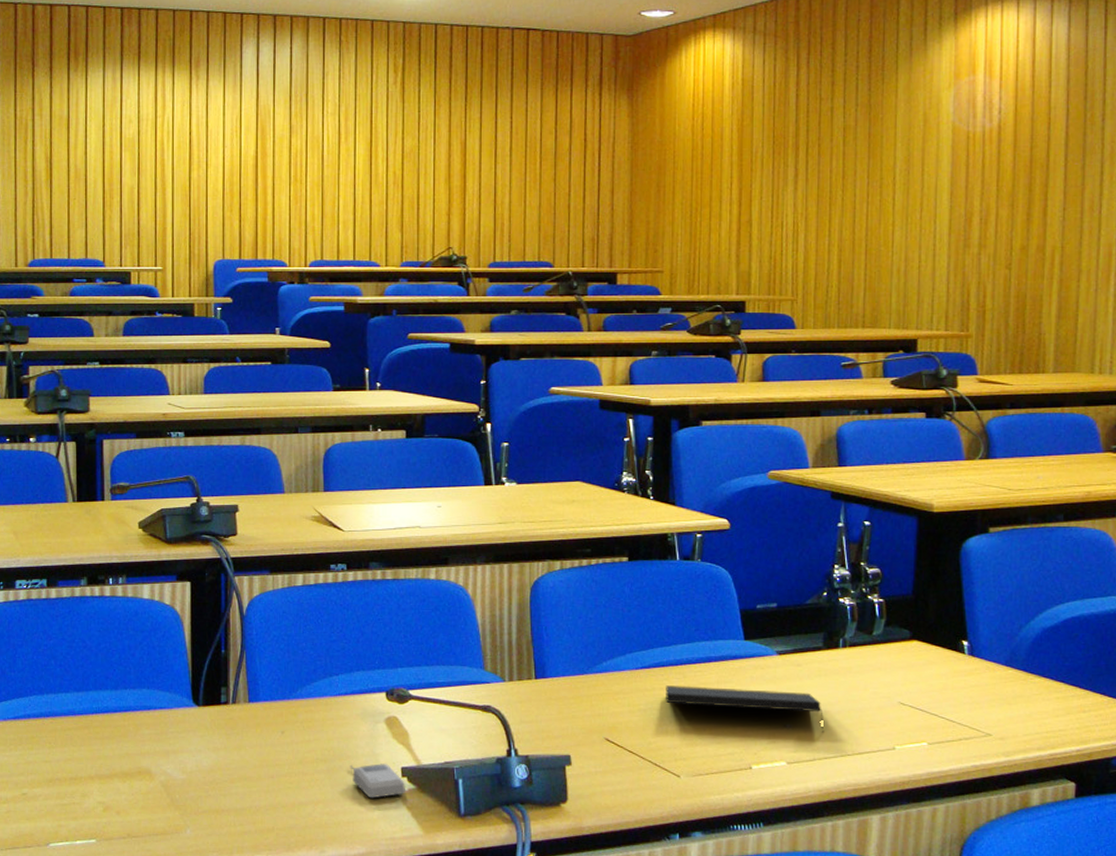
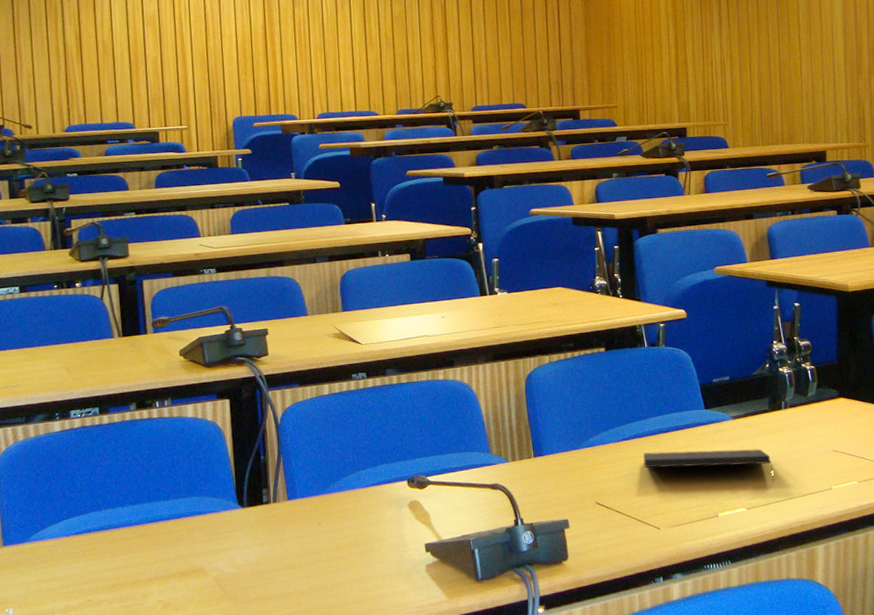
computer mouse: present [350,764,405,799] -> none [380,542,430,573]

